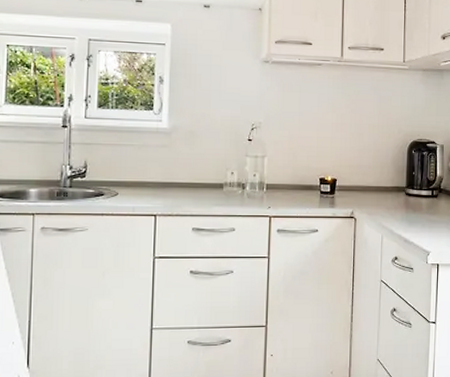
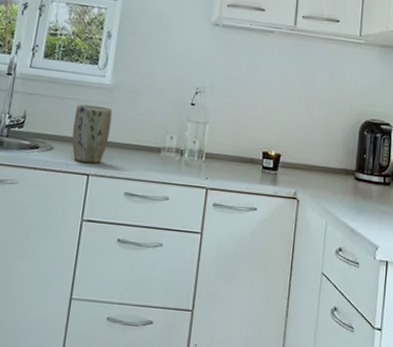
plant pot: none [135,149,173,204] -> present [72,104,113,163]

